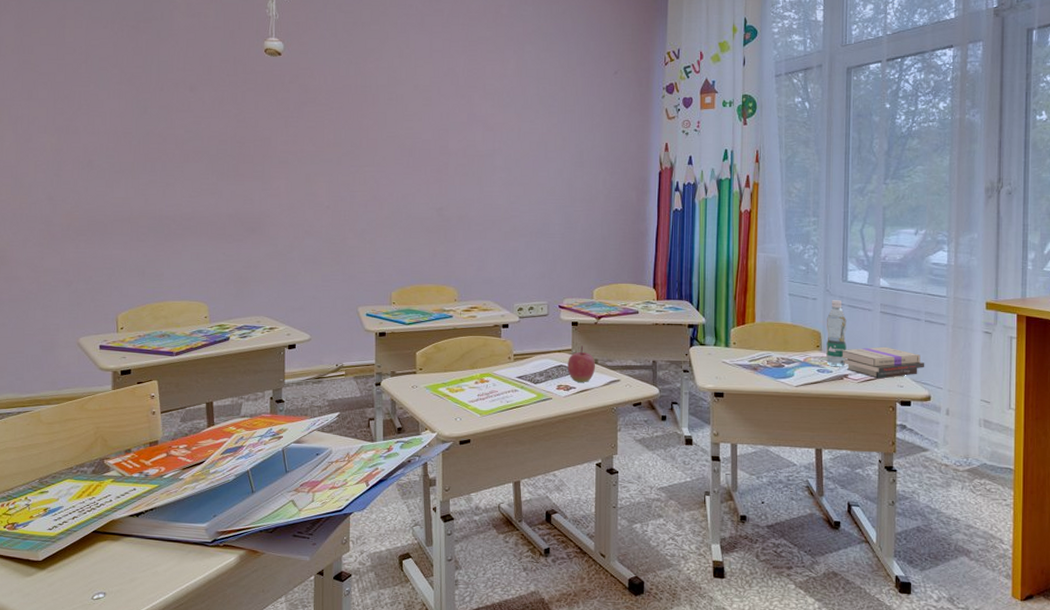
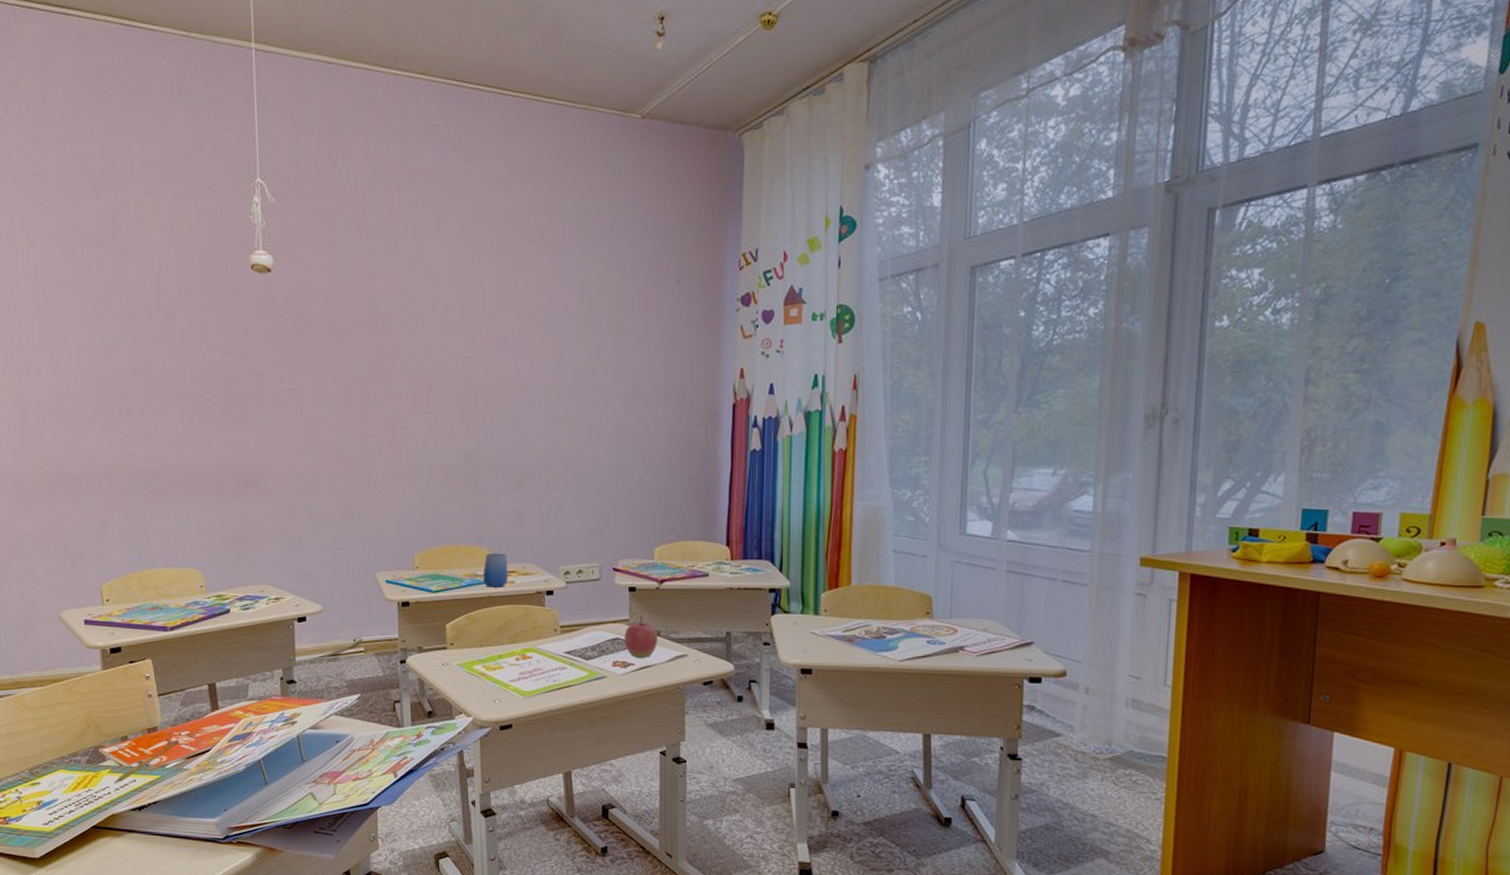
pencil: none [115,452,178,493] -> present [113,739,180,784]
cup: none [449,291,471,321] -> present [482,553,508,587]
bottle: present [826,300,847,367] -> none [938,557,965,638]
books: present [842,346,925,379] -> none [957,612,1061,651]

